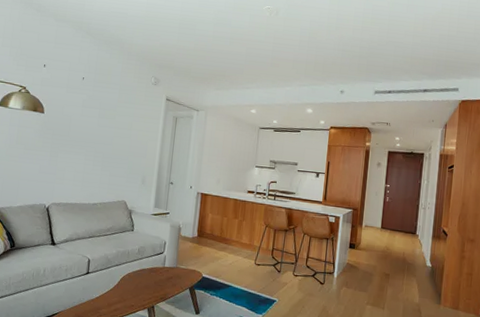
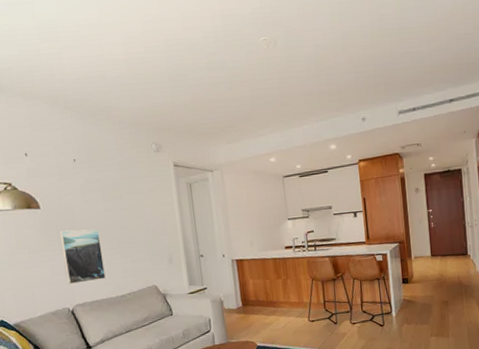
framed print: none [49,136,89,186] -> present [60,229,106,285]

